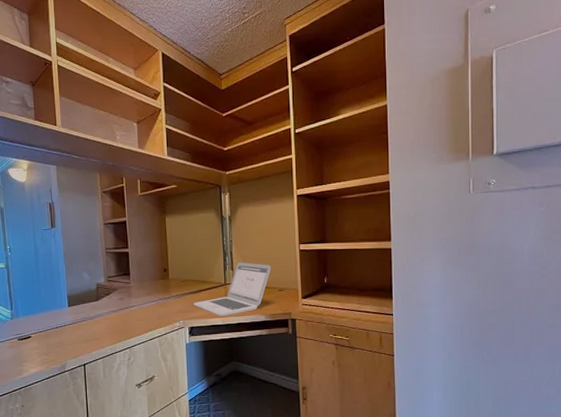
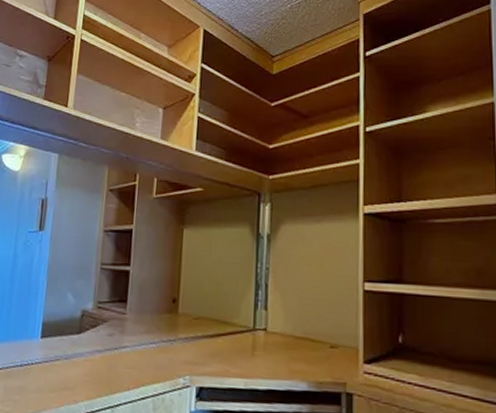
laptop: present [194,262,271,316] -> none [207,300,322,377]

